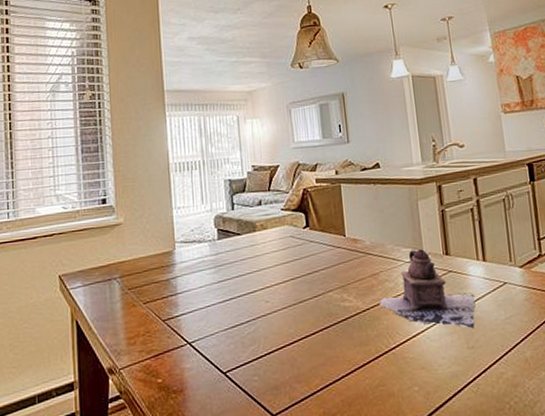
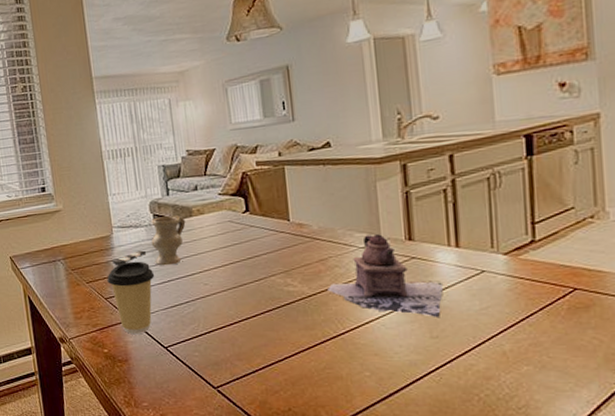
coffee cup: none [166,278,217,360] -> present [107,261,155,334]
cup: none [173,230,249,283] -> present [113,215,186,266]

